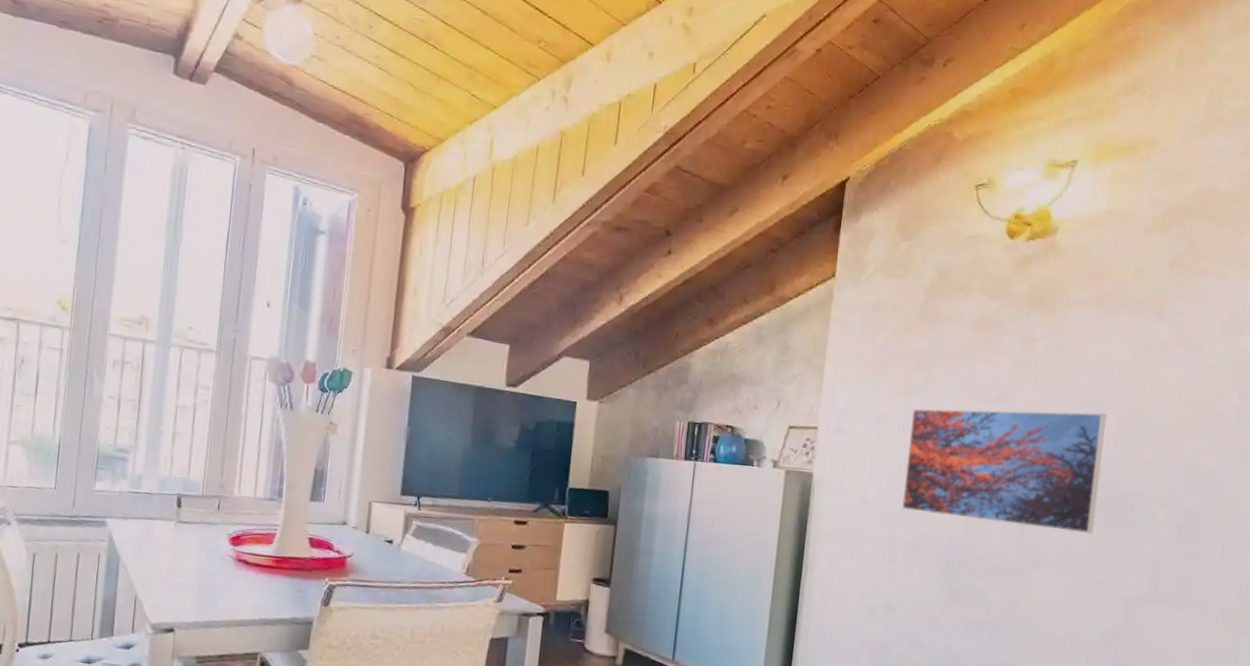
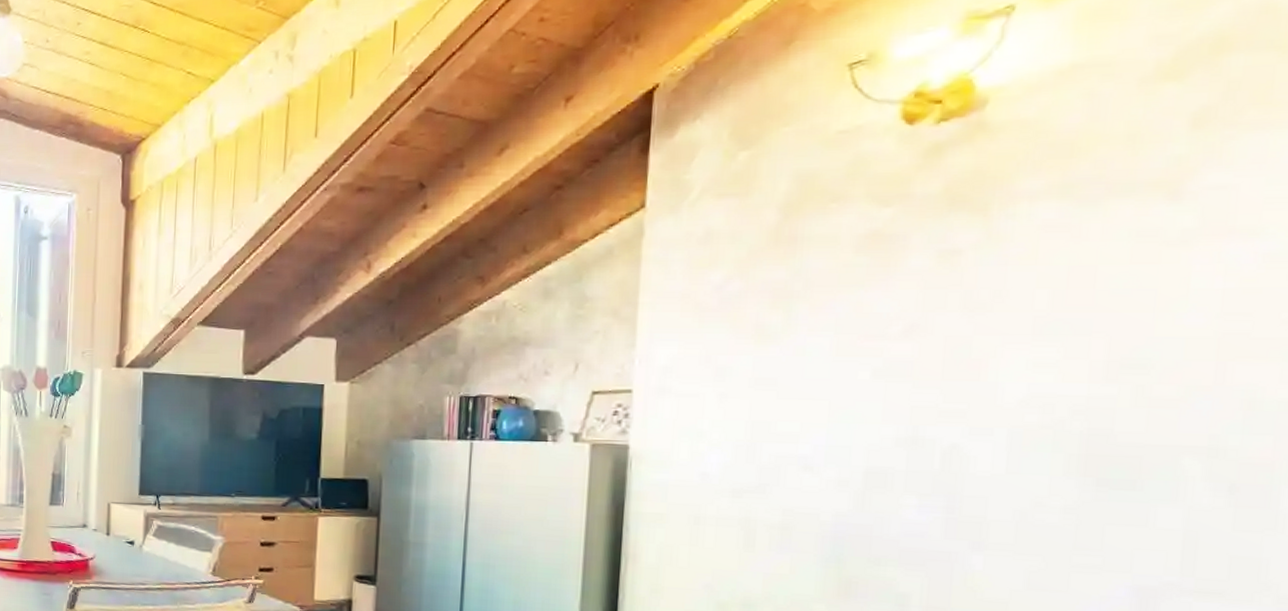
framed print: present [902,408,1107,534] -> none [760,339,1088,503]

